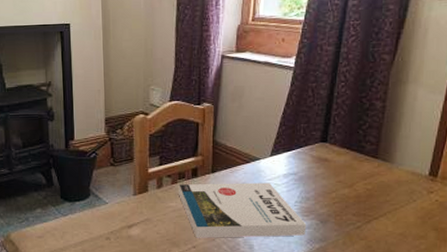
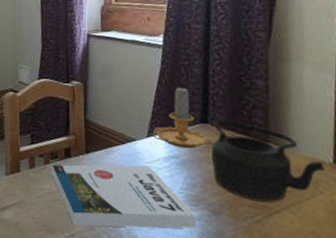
candle: none [276,108,326,166] -> present [152,87,209,149]
teapot: none [326,138,422,210] -> present [211,119,326,202]

